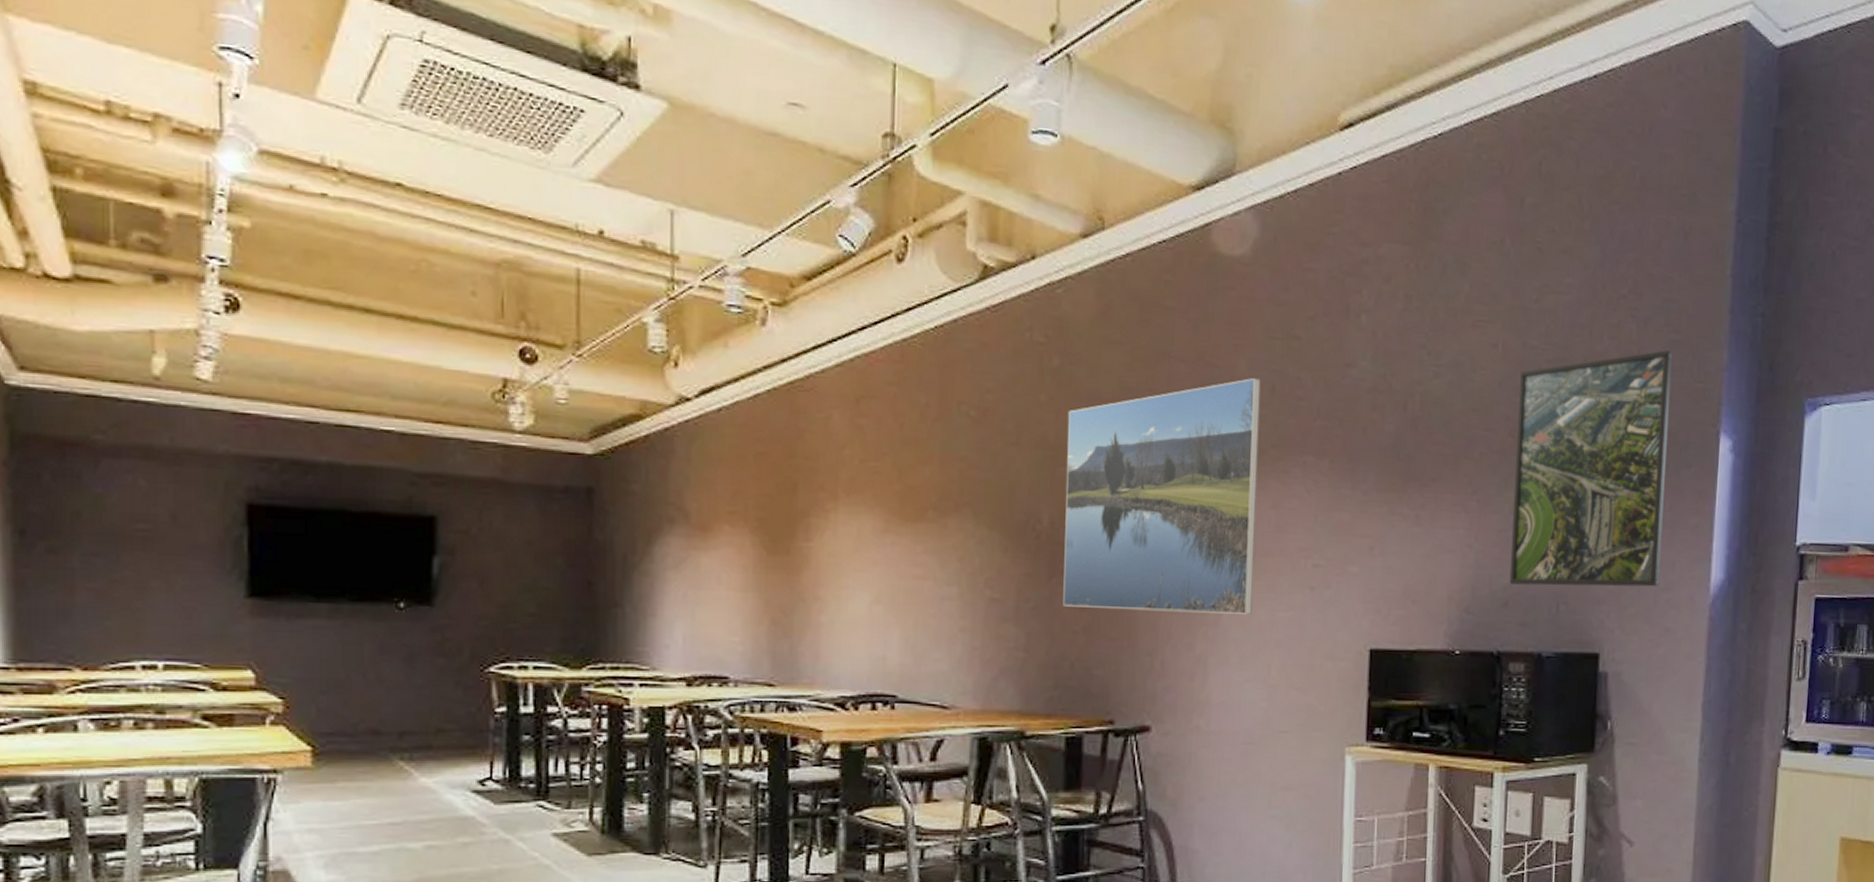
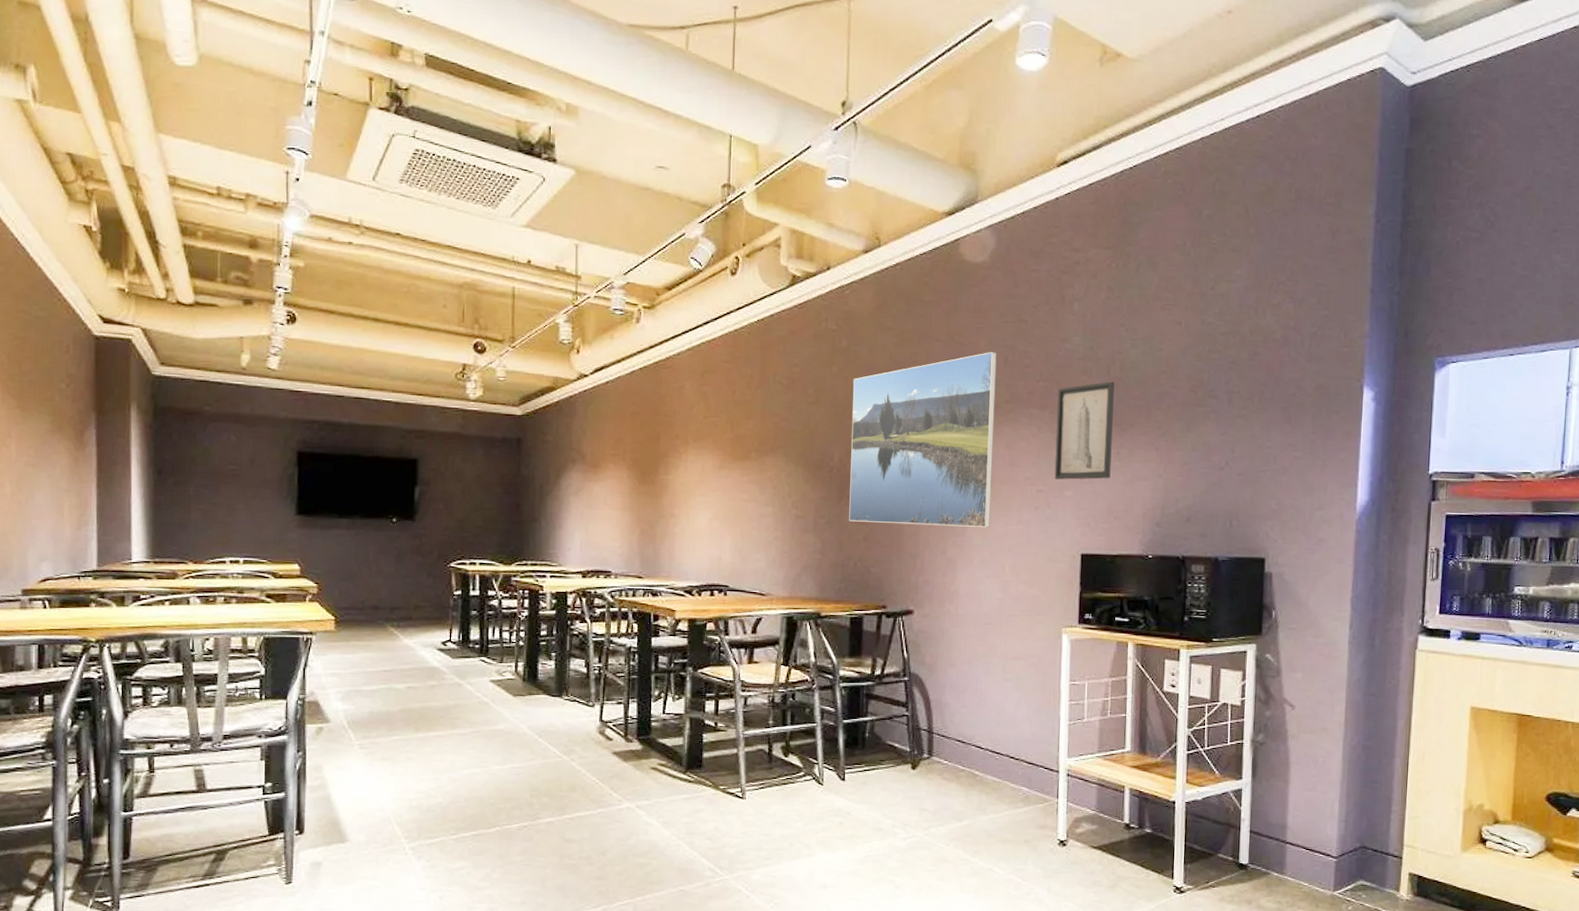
wall art: none [1335,421,1413,551] -> present [1054,381,1115,480]
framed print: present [1509,350,1673,587] -> none [1191,323,1324,507]

